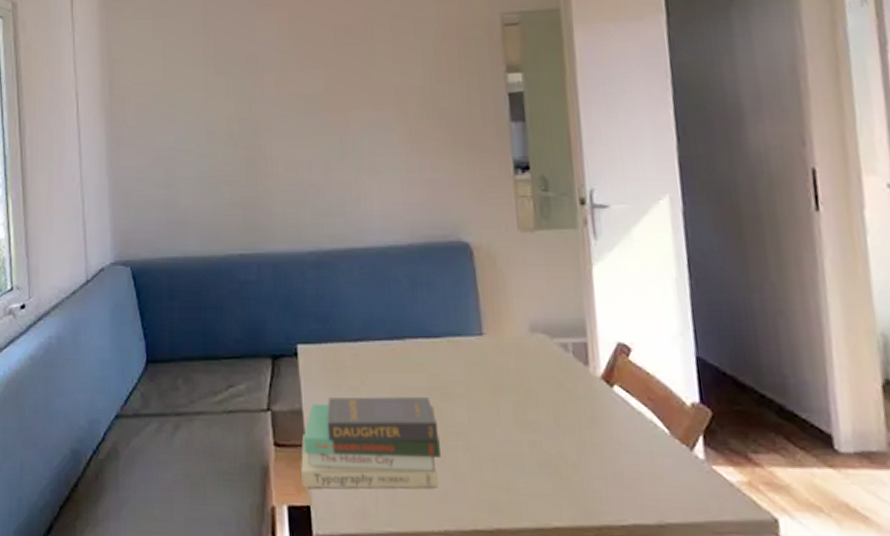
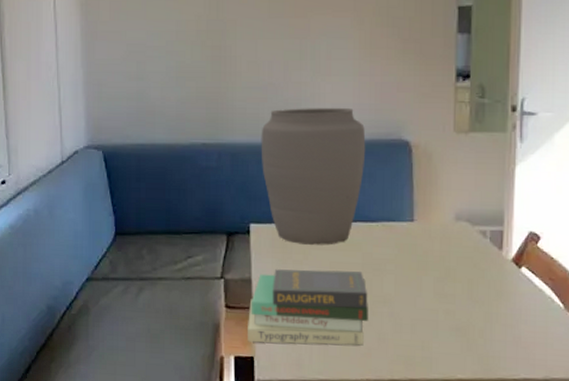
vase: none [303,208,422,367] -> present [261,107,366,245]

